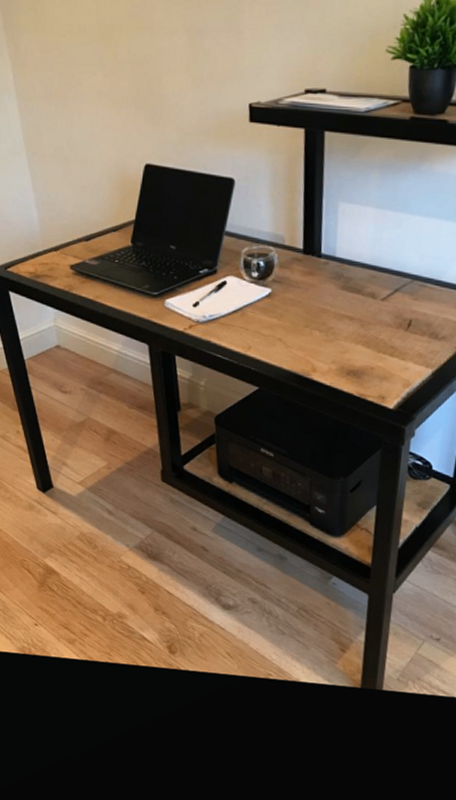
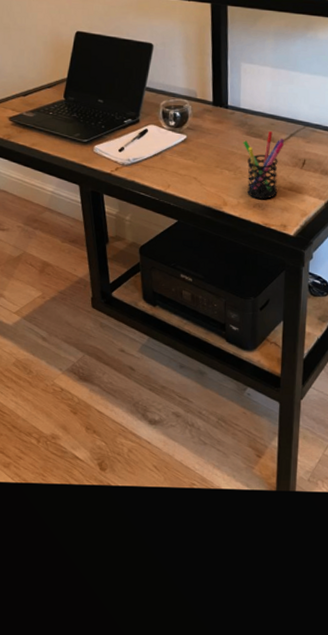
pen holder: none [337,285,388,366] -> present [243,131,285,199]

